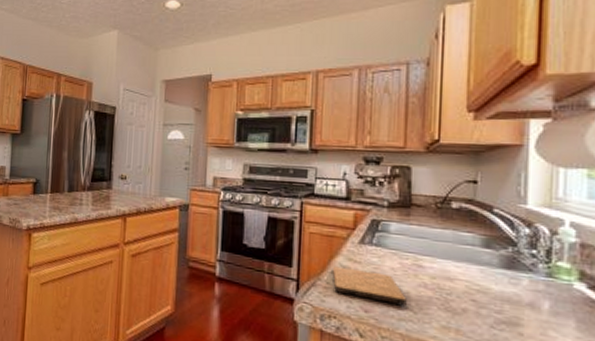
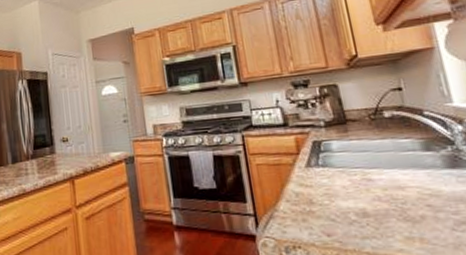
cutting board: present [332,266,407,305] -> none [286,193,366,223]

